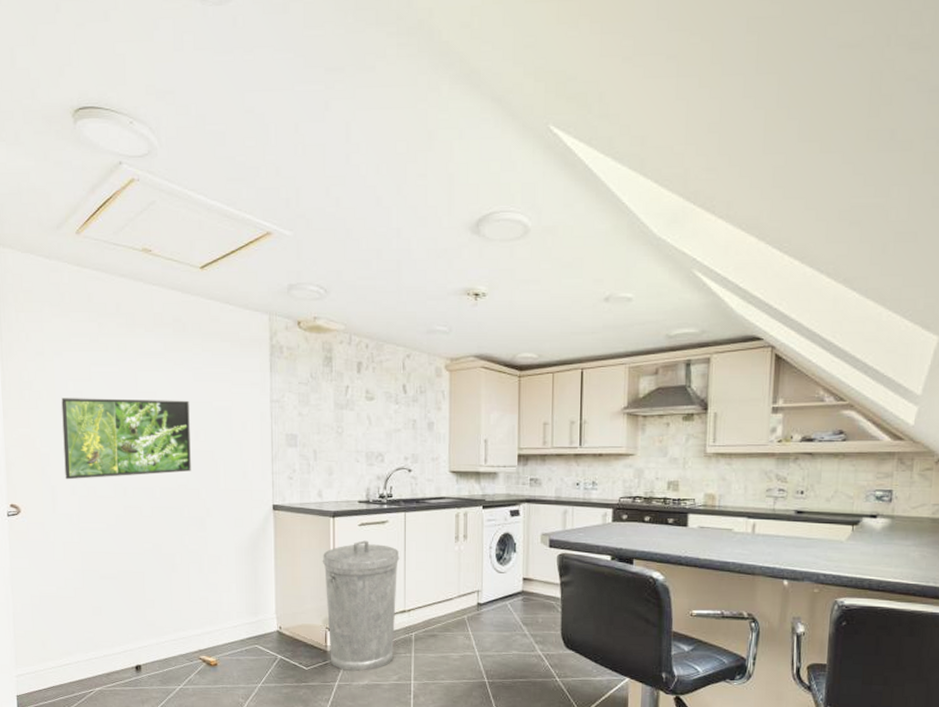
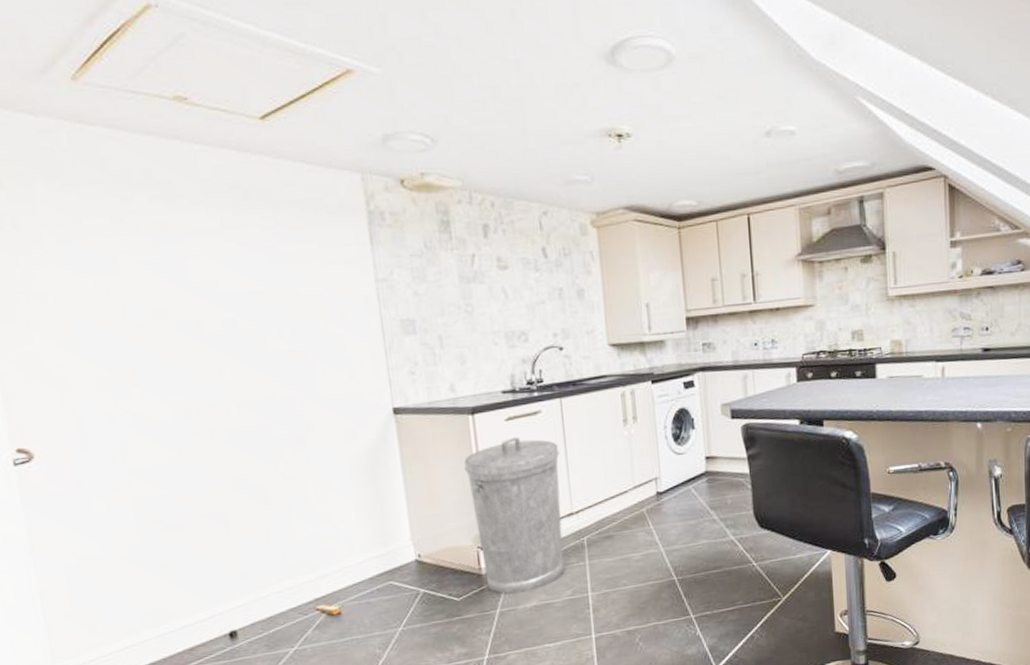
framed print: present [61,398,191,480] -> none [77,289,278,408]

